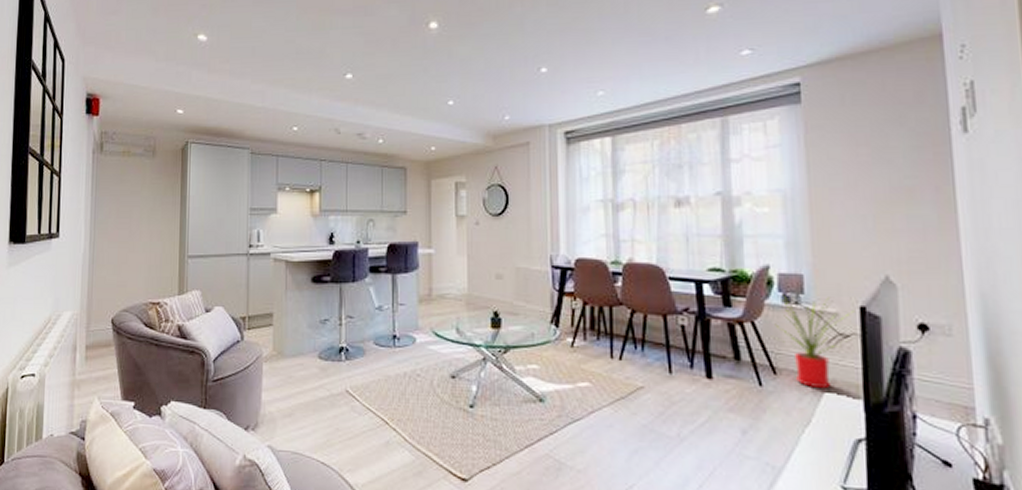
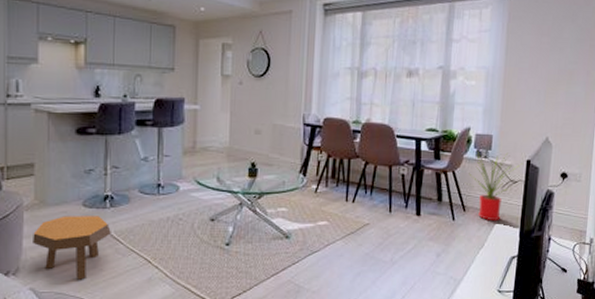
footstool: none [271,368,347,440] -> present [33,216,111,280]

